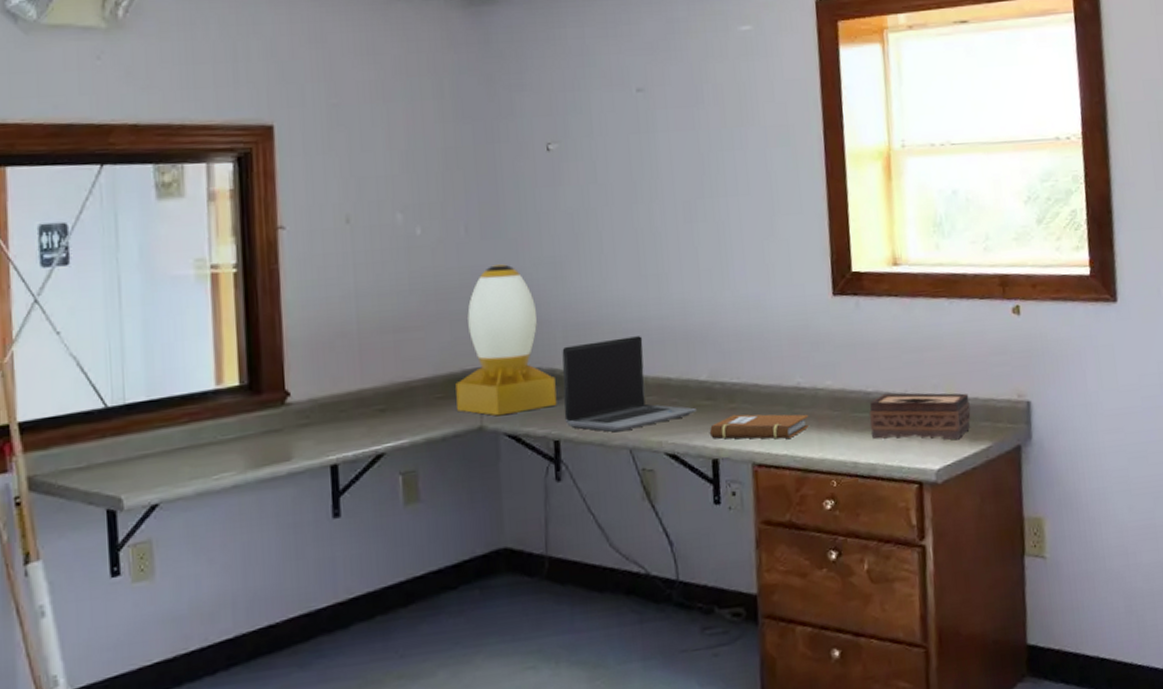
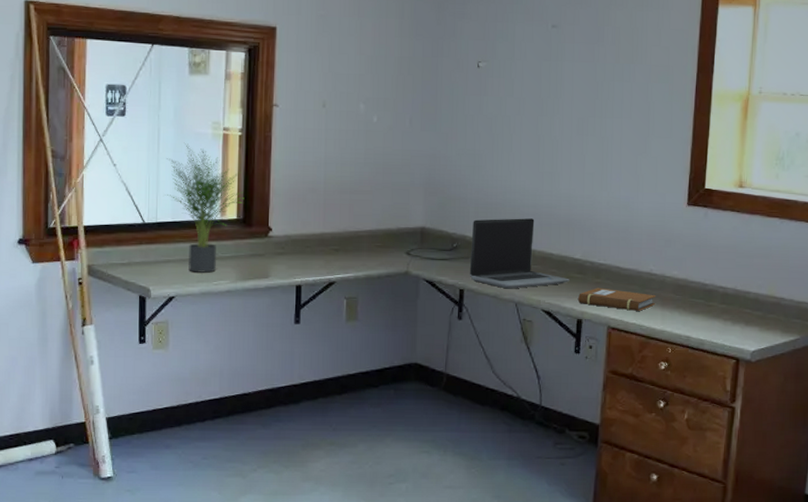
potted plant: none [133,292,248,467] -> present [167,143,244,273]
desk lamp: present [455,264,557,416] -> none [391,151,465,266]
tissue box: present [869,393,971,440] -> none [703,286,786,330]

